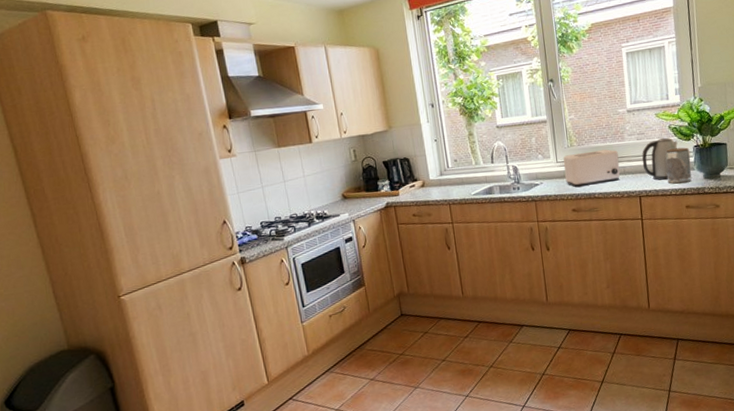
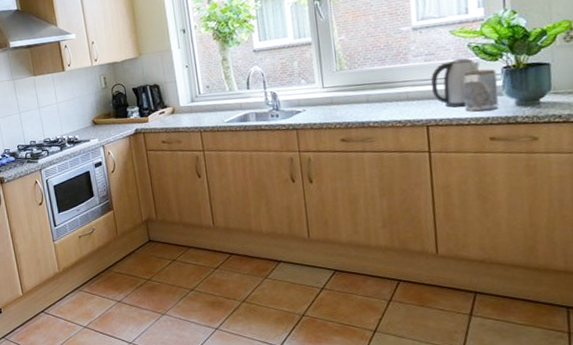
toaster: present [563,149,620,188] -> none [330,72,402,115]

